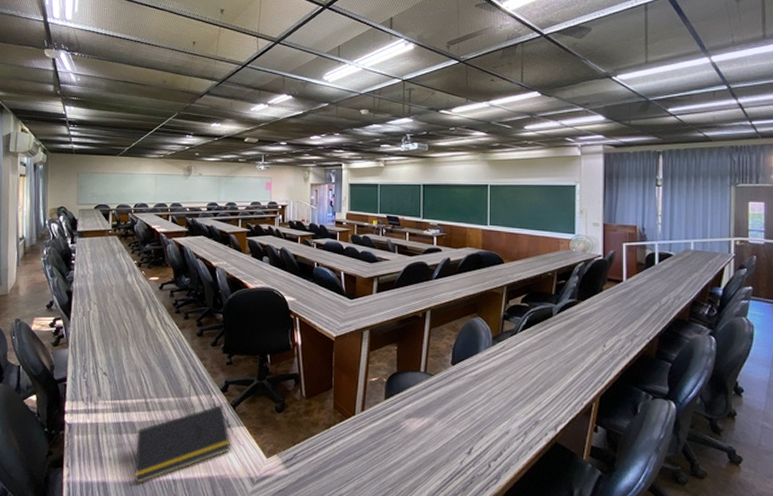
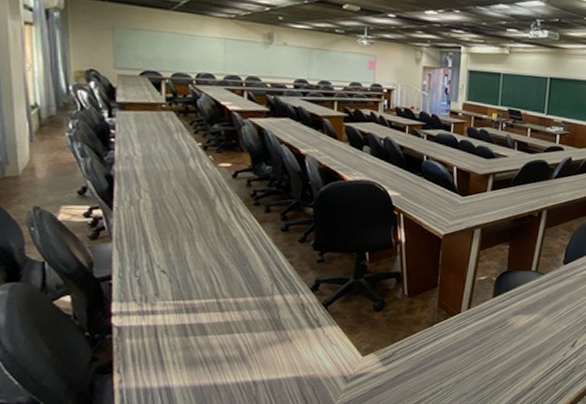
notepad: present [134,405,231,483] -> none [205,305,322,387]

